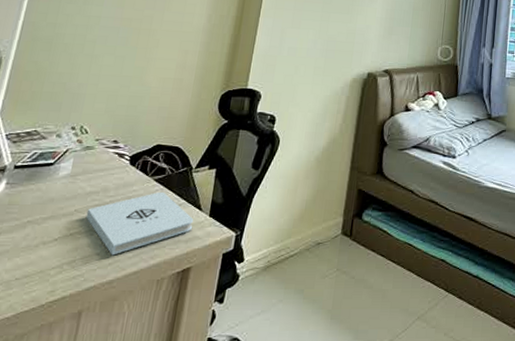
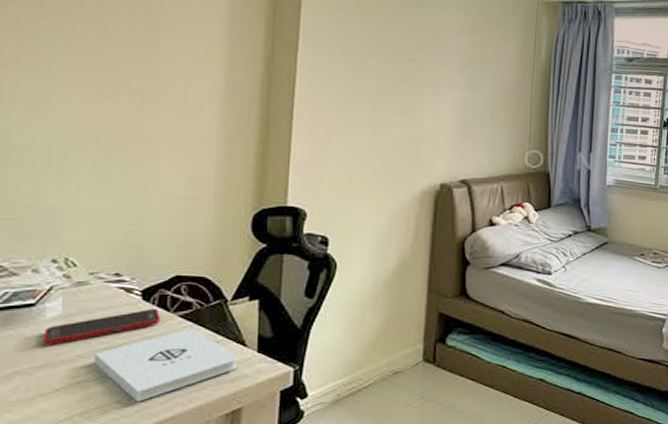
cell phone: none [53,172,141,200] -> present [43,308,160,345]

